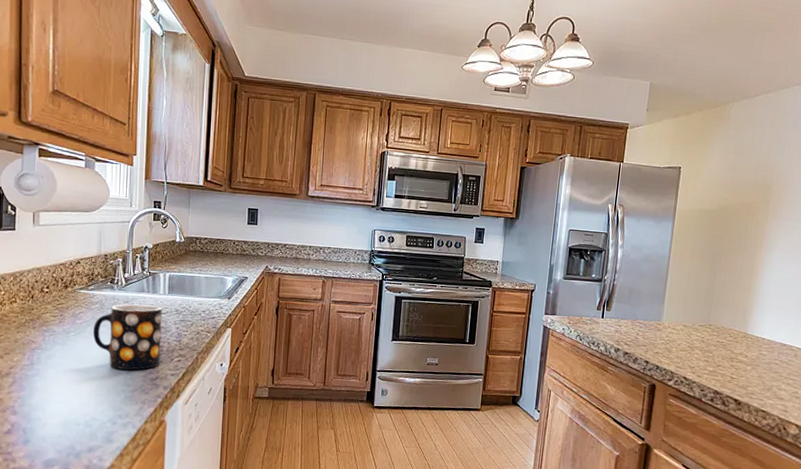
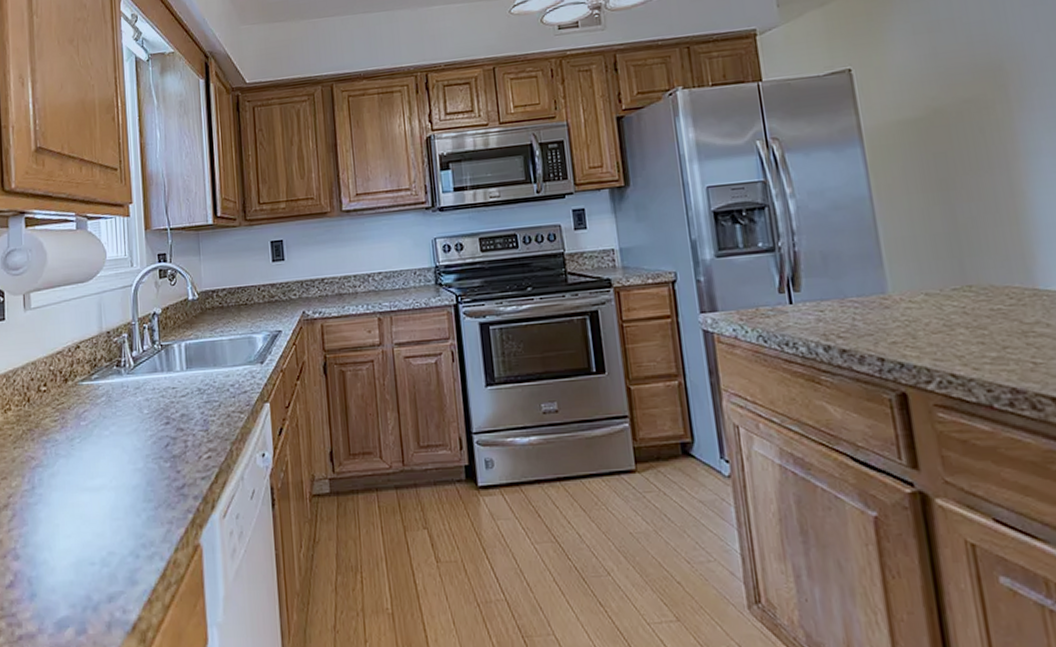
mug: present [92,304,162,370] -> none [100,387,186,480]

